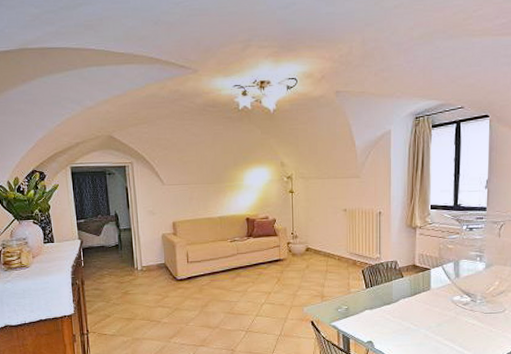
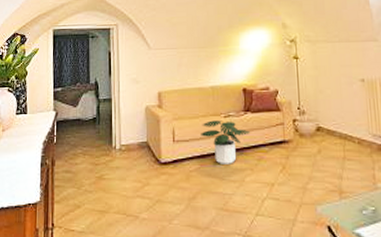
potted plant: none [211,244,252,279] -> present [201,120,250,164]

